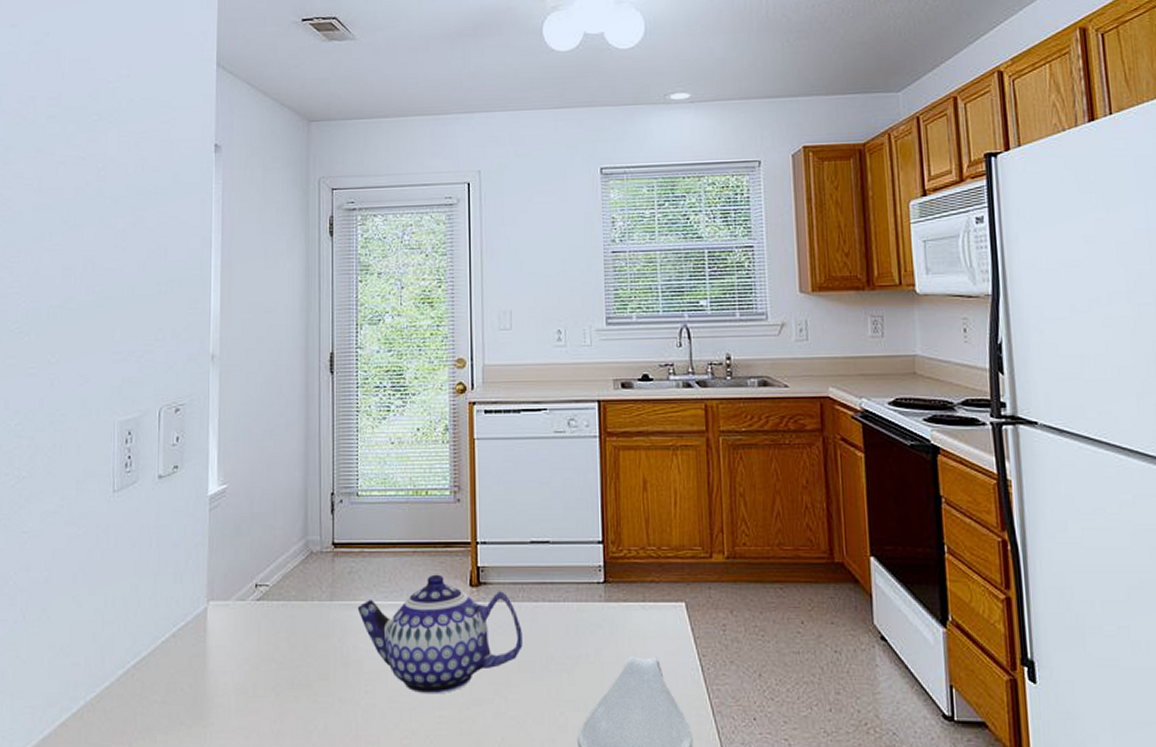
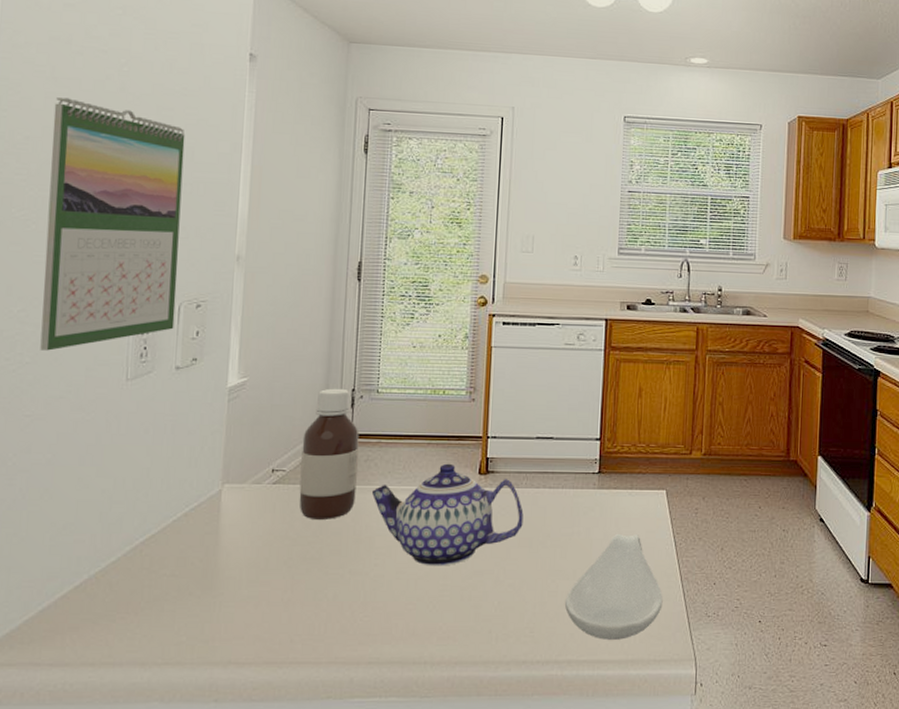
calendar: none [35,208,159,464] -> present [40,97,185,351]
bottle: none [284,492,341,640] -> present [299,388,359,519]

